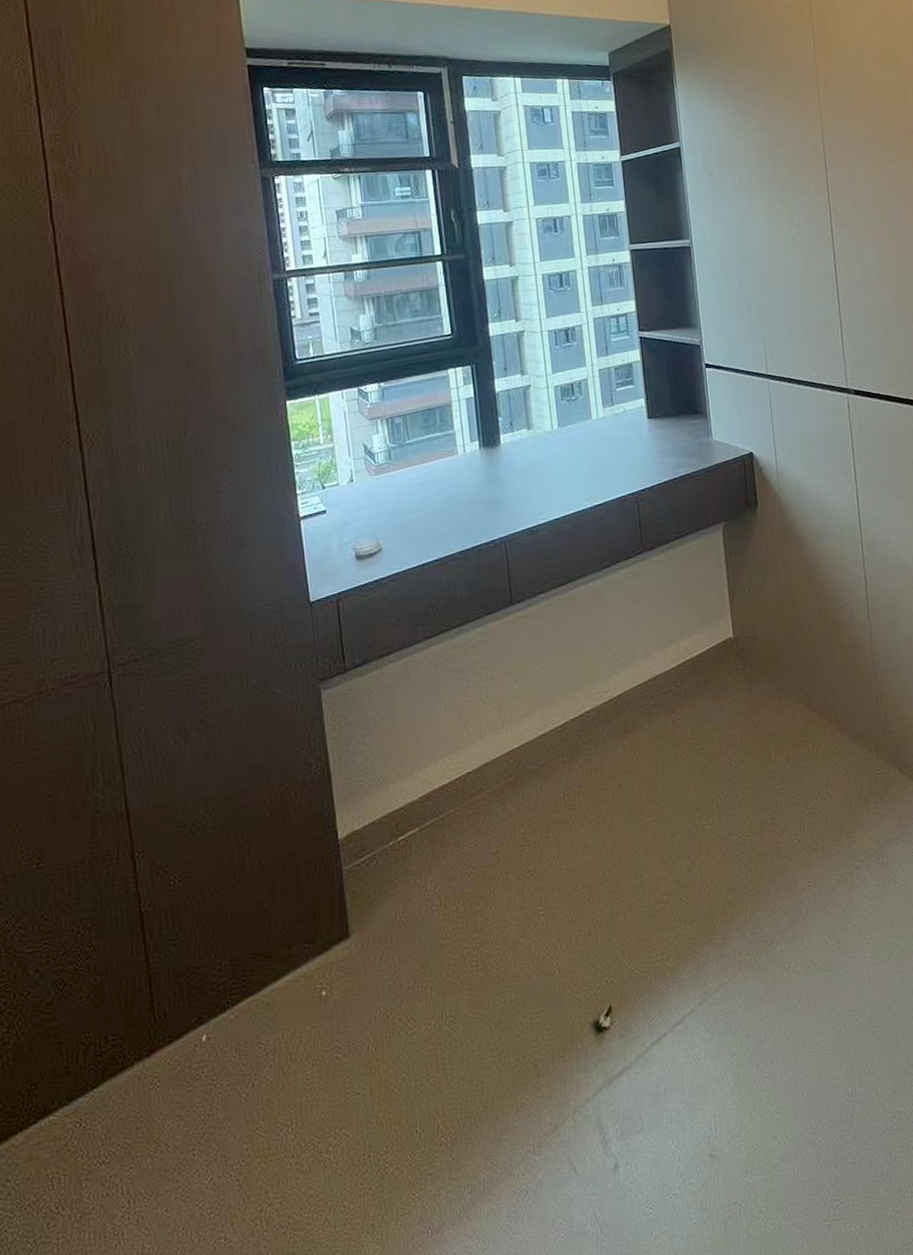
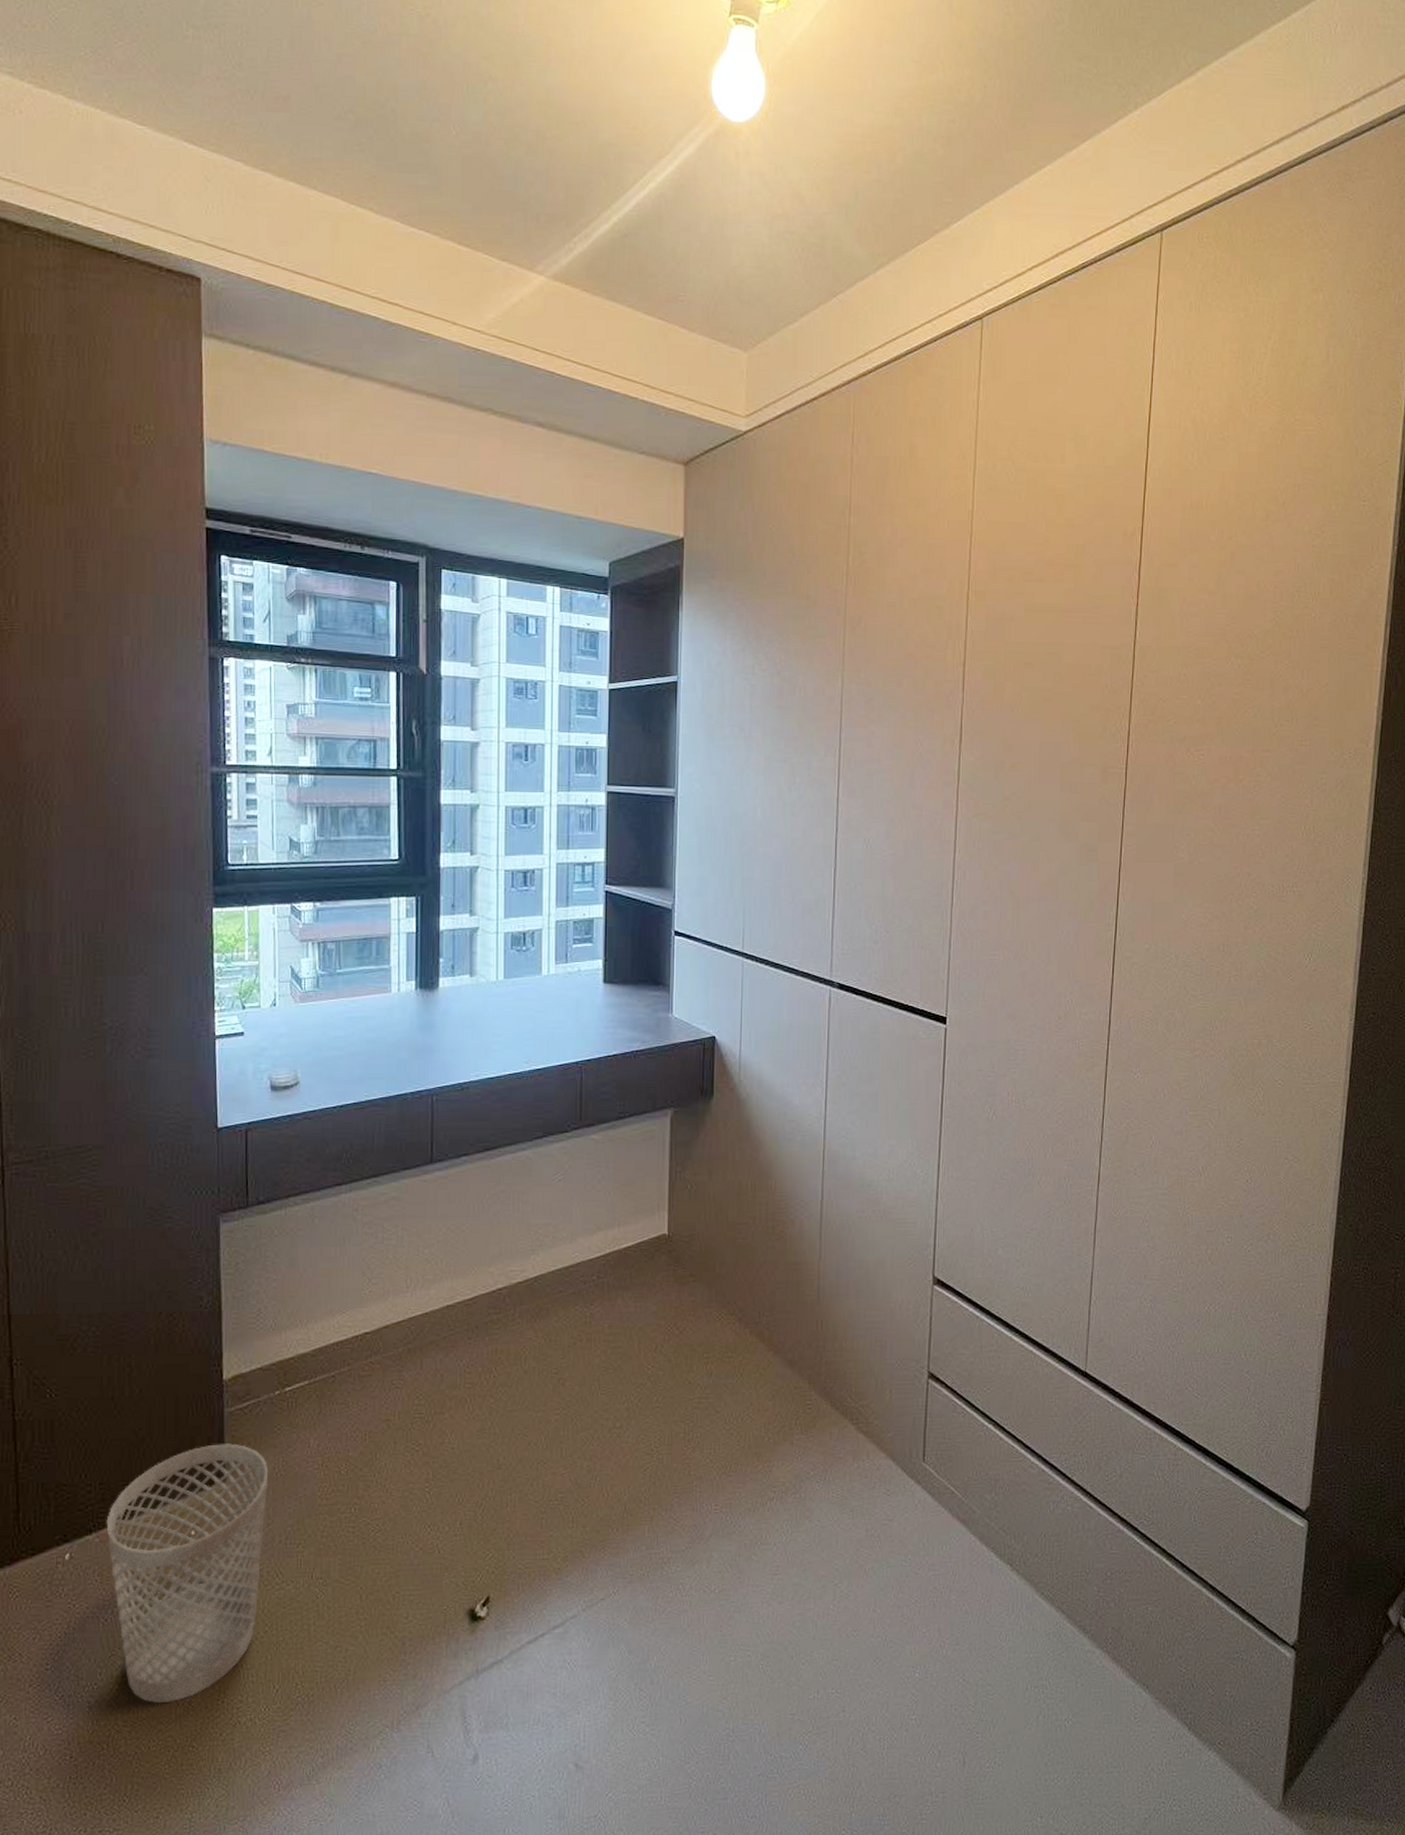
wastebasket: none [239,899,393,1170] -> present [106,1443,269,1704]

